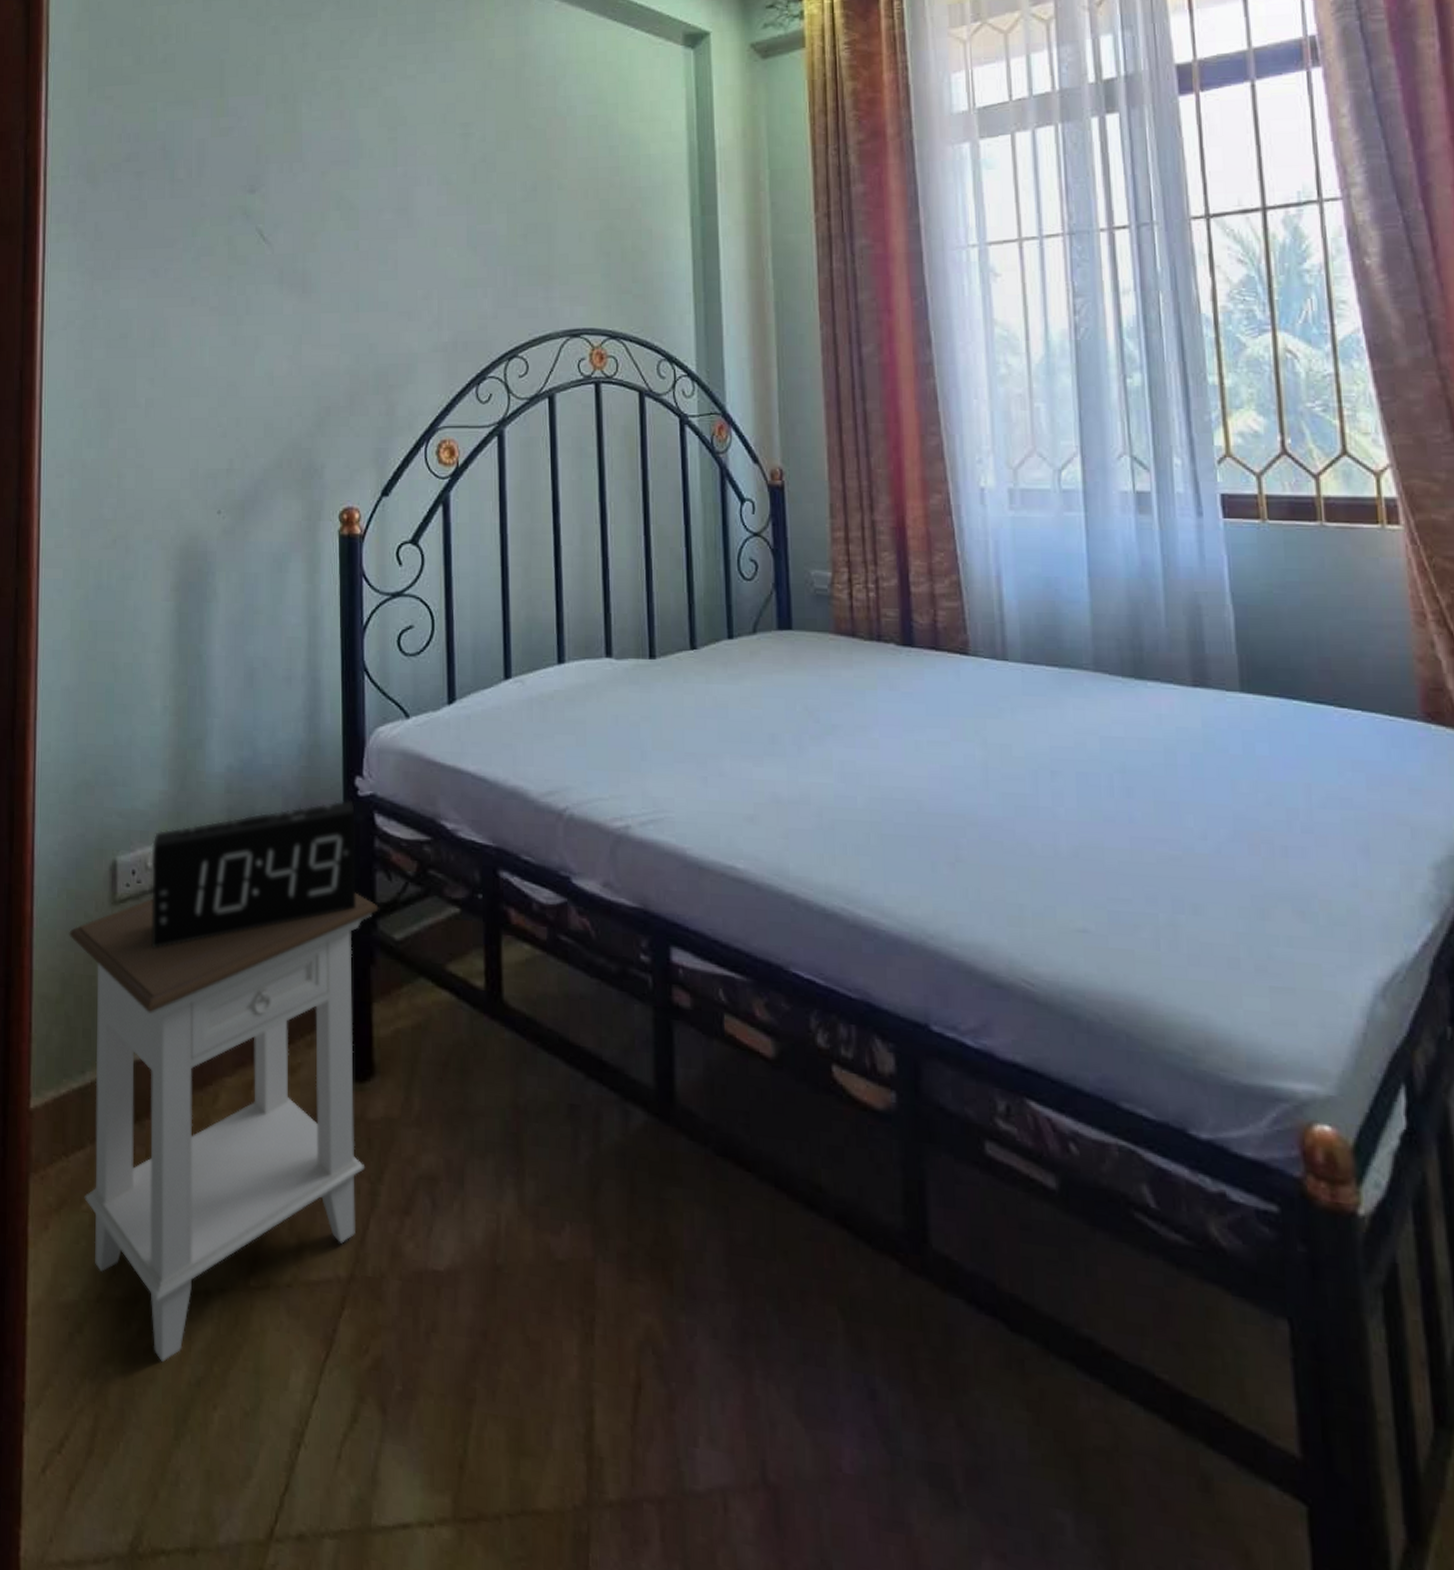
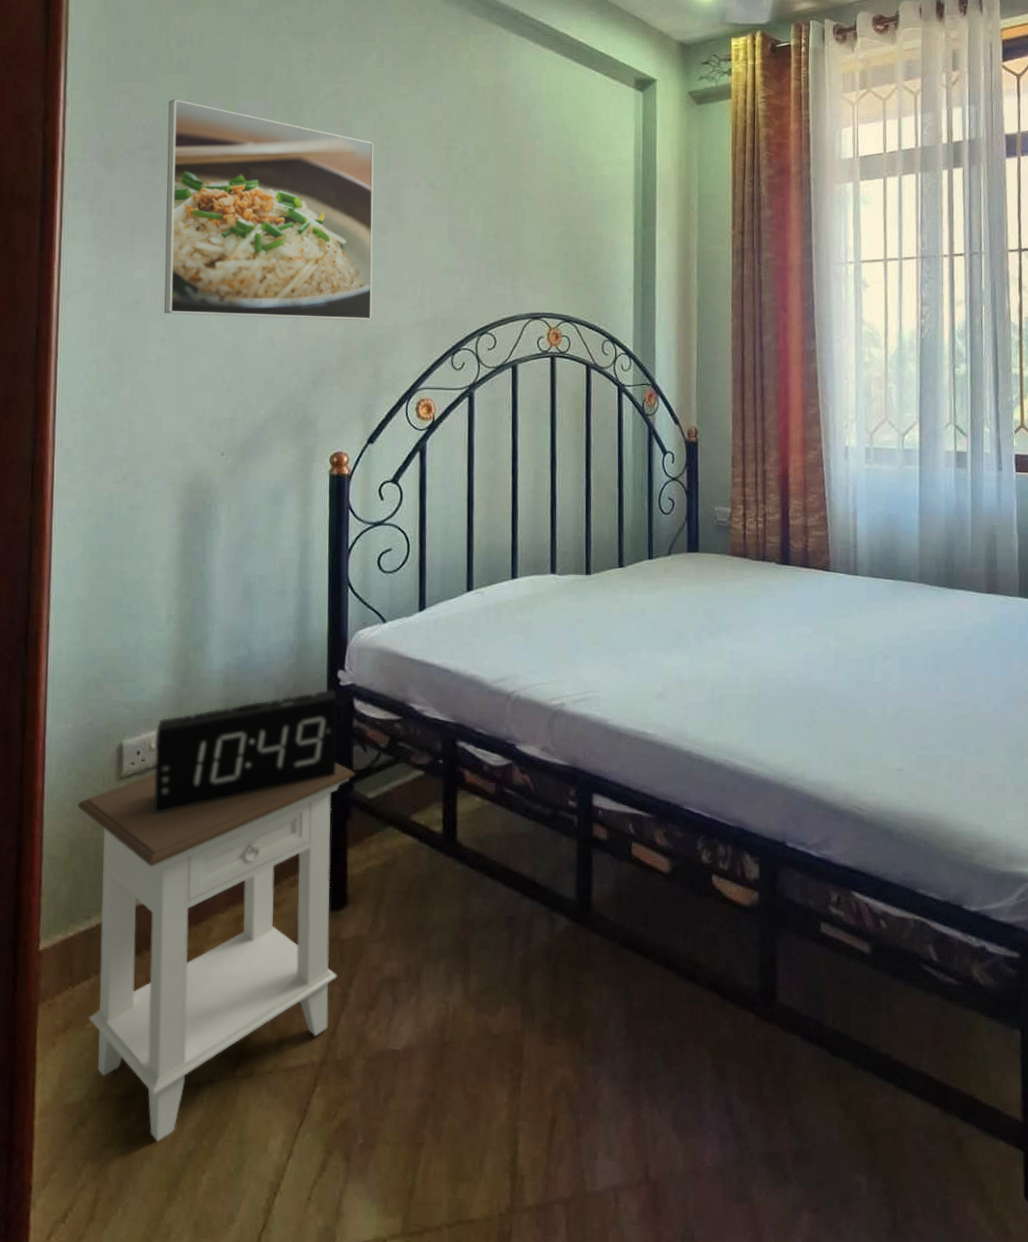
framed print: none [153,101,382,349] -> present [164,98,374,321]

